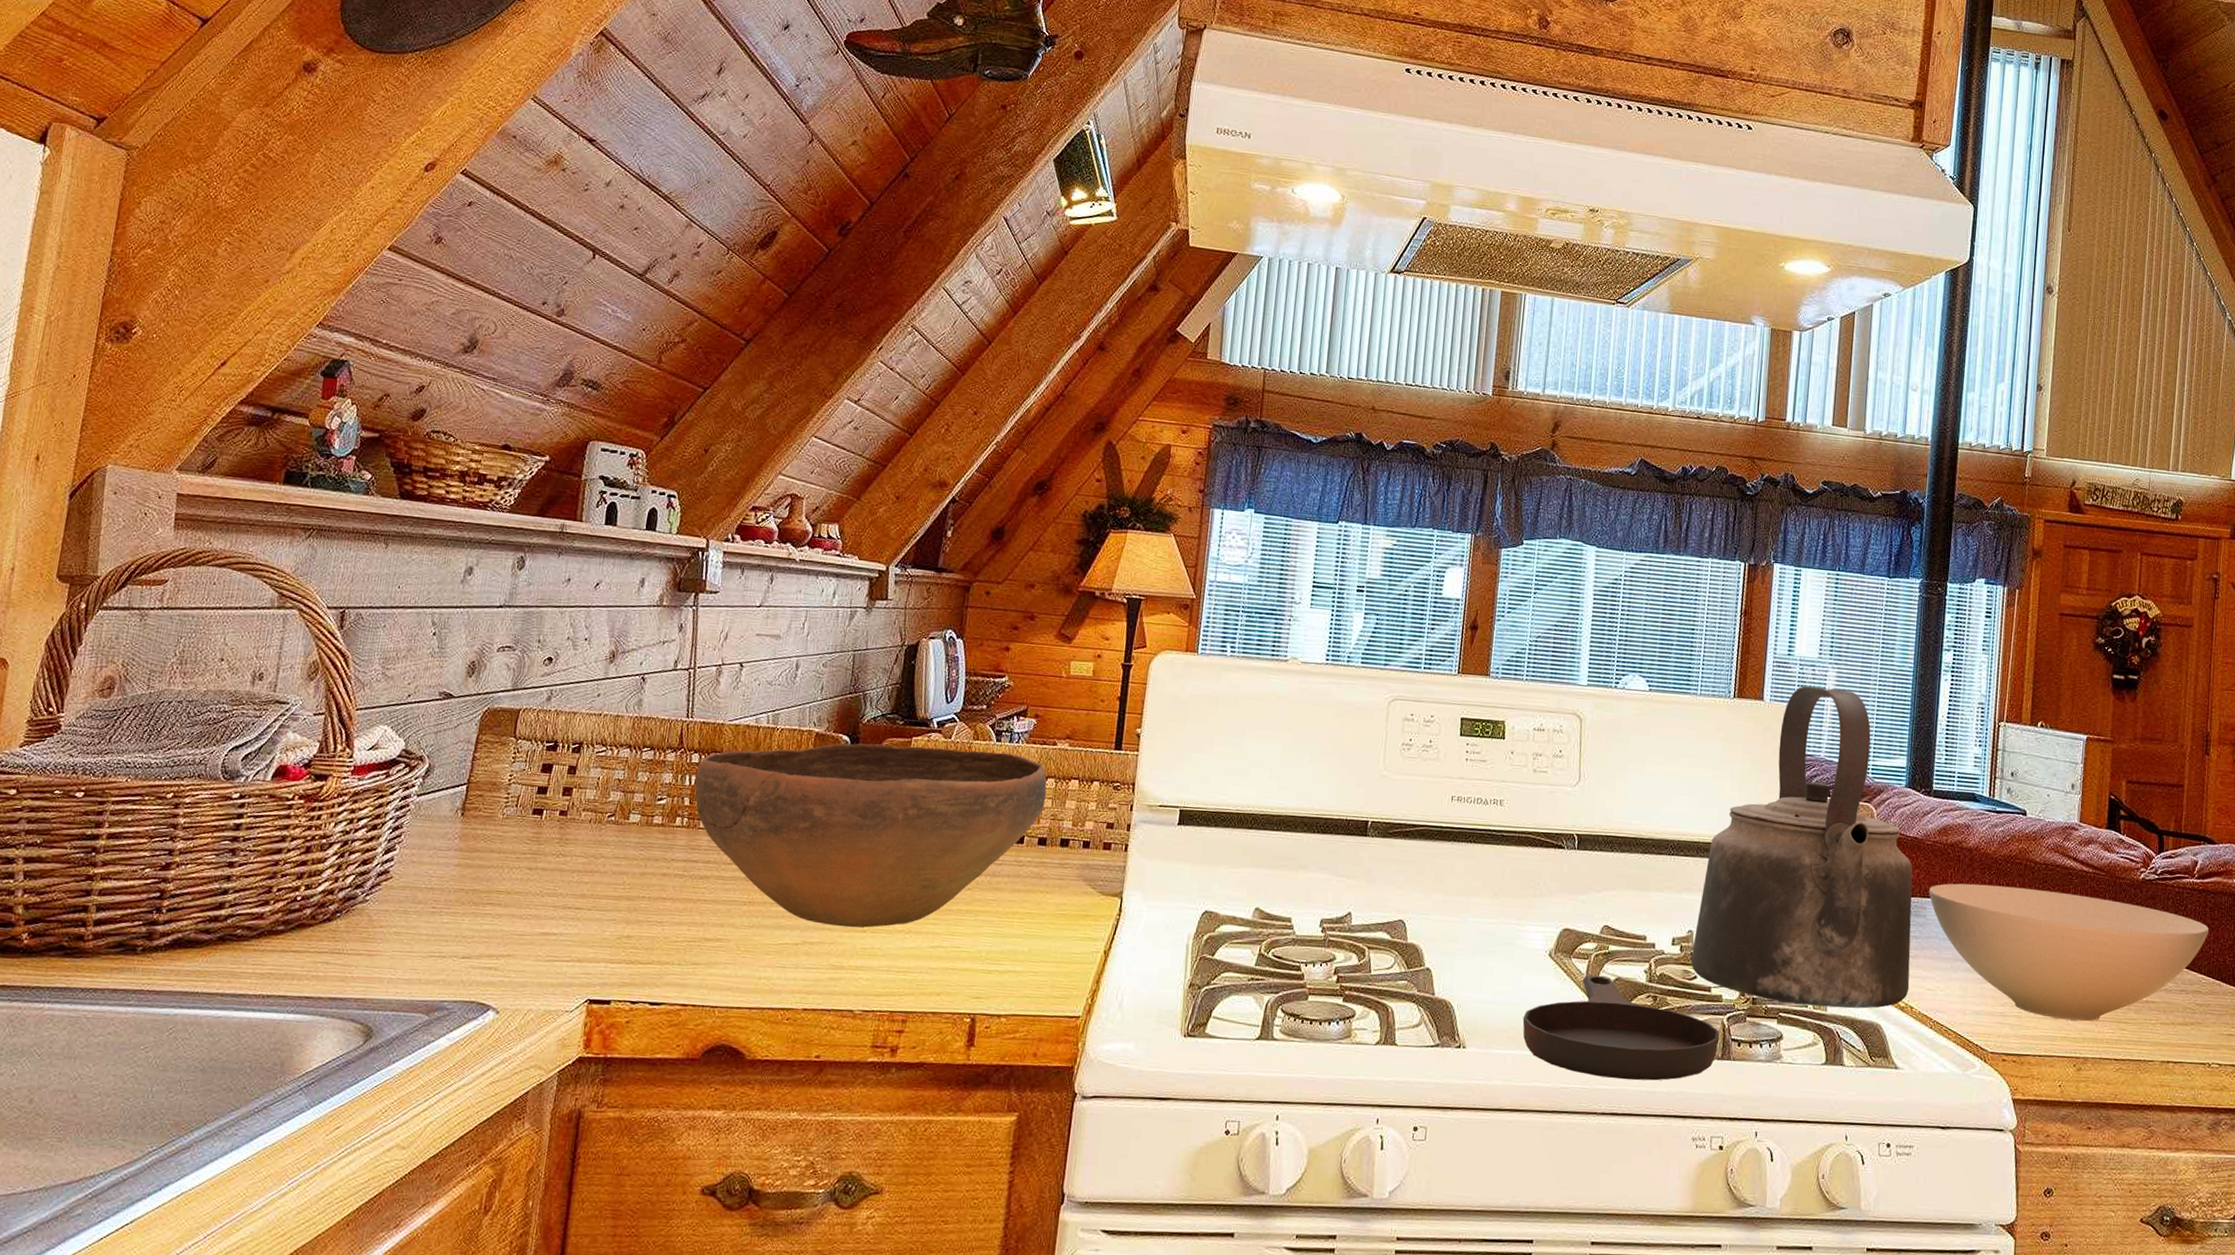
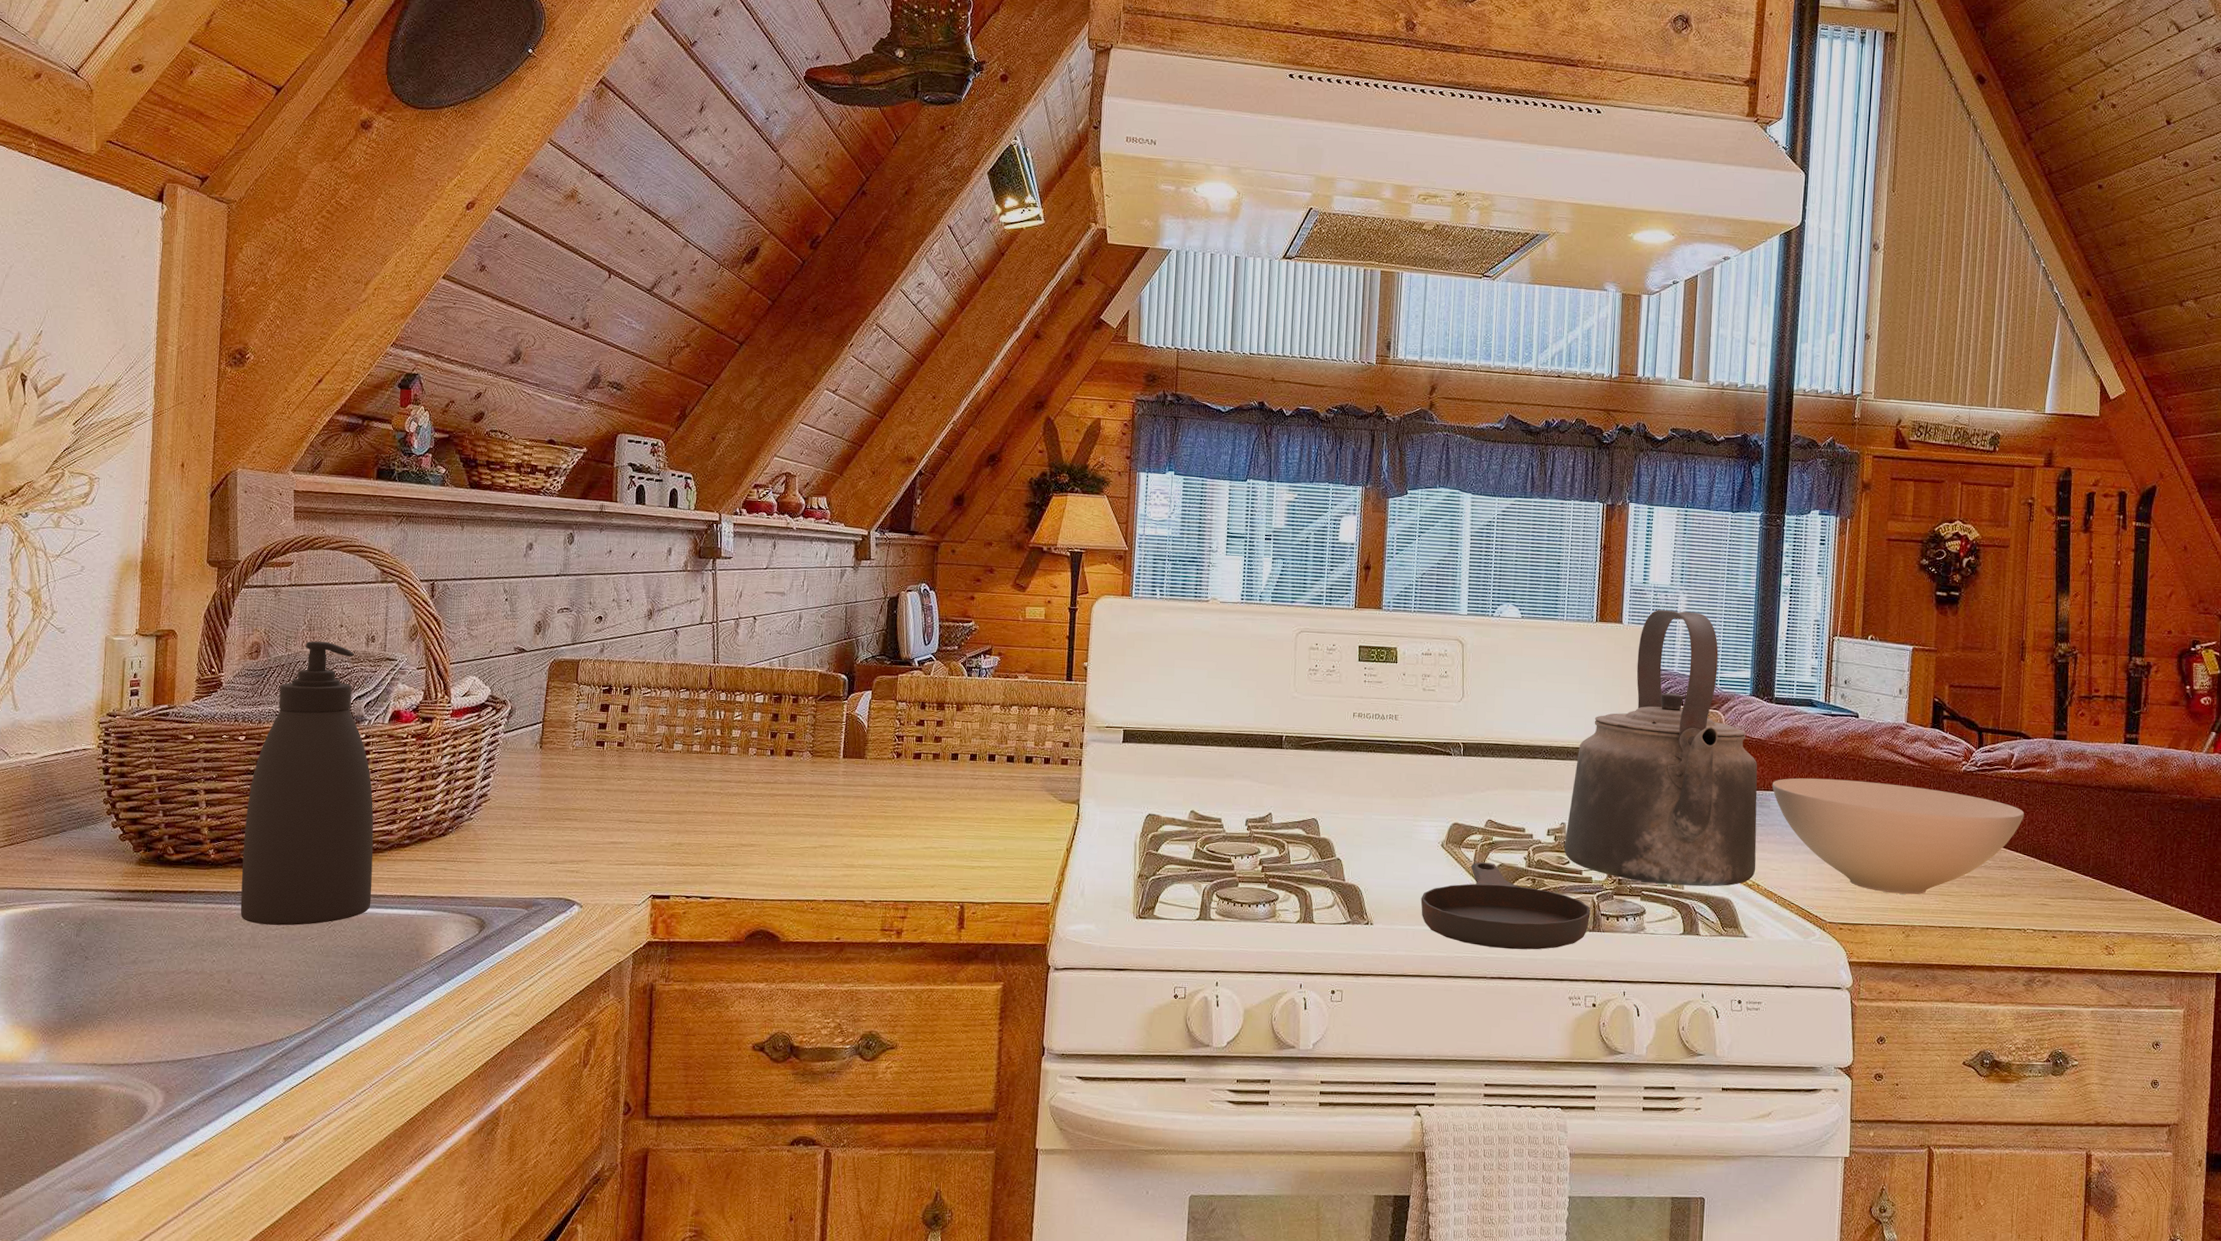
soap dispenser: none [55,677,243,1031] -> present [240,641,374,926]
bowl: present [694,743,1047,928] -> none [723,680,1012,834]

